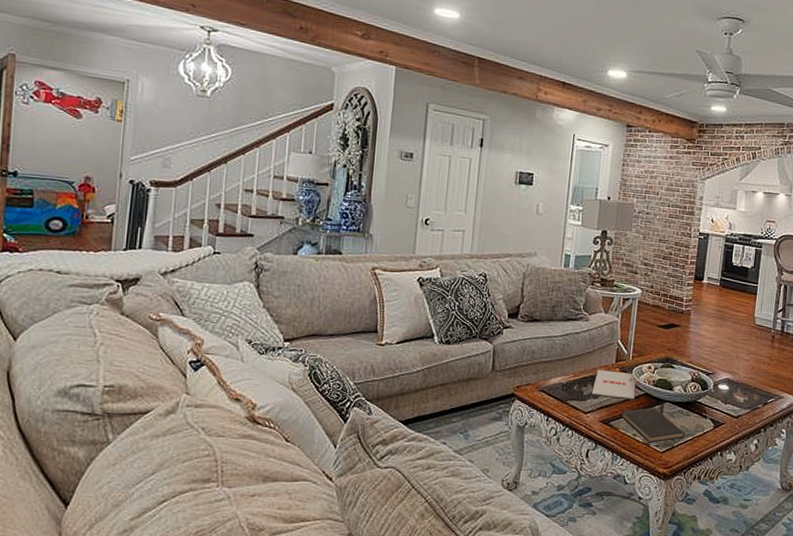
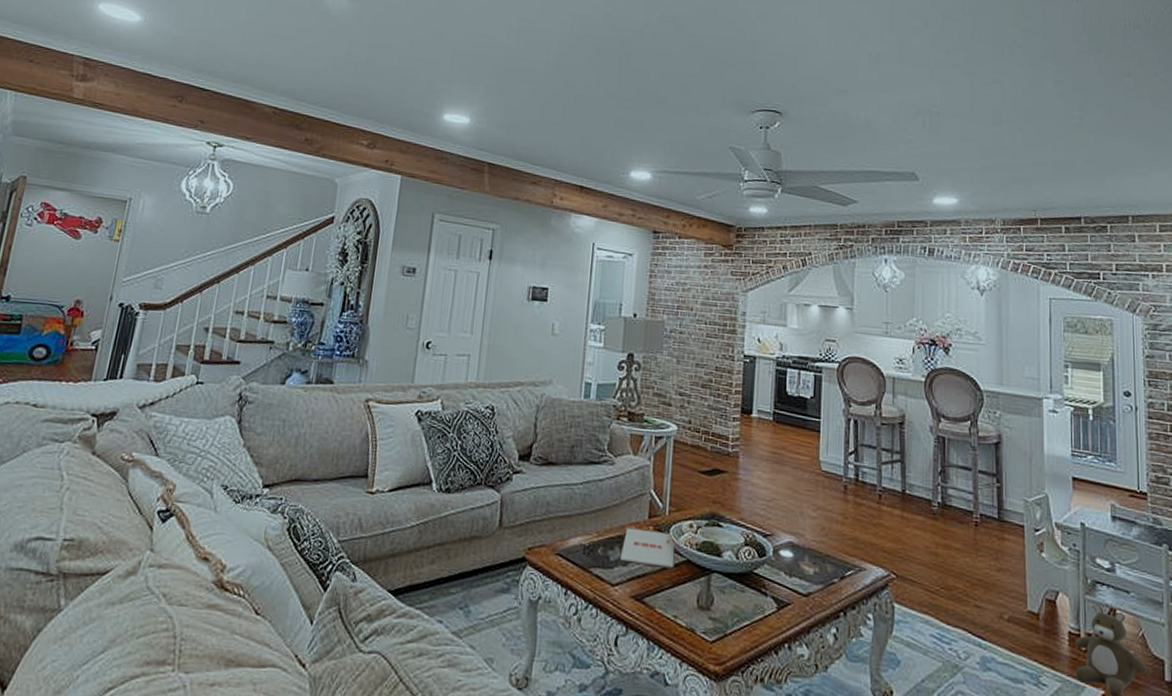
hardcover book: present [621,407,685,443] -> none [658,579,741,629]

